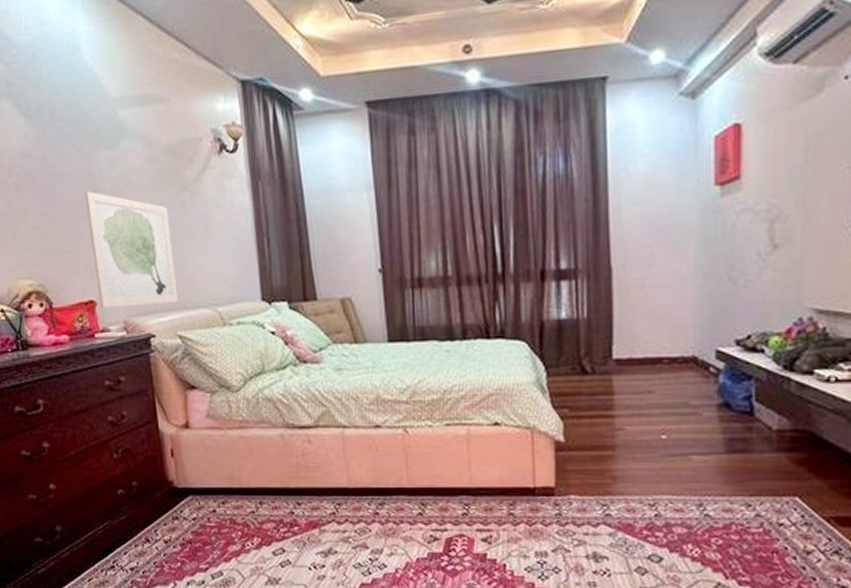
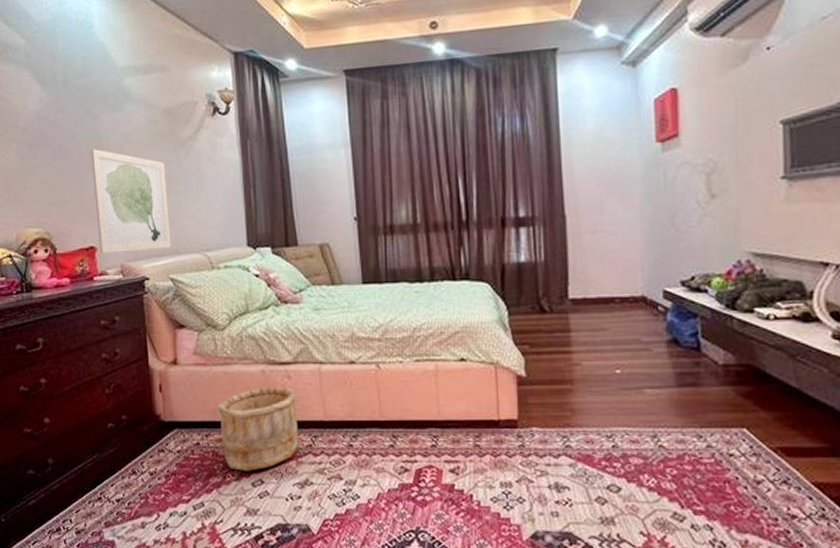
wooden bucket: none [234,452,321,540] -> present [217,387,298,471]

